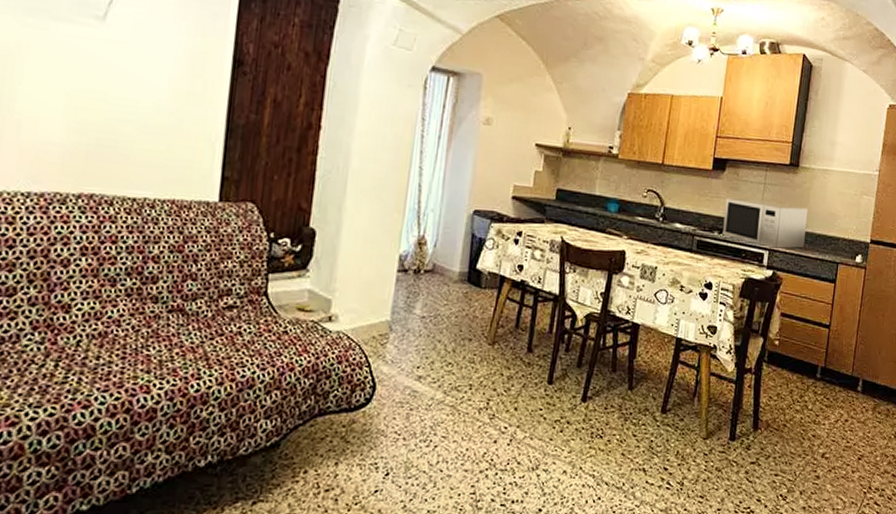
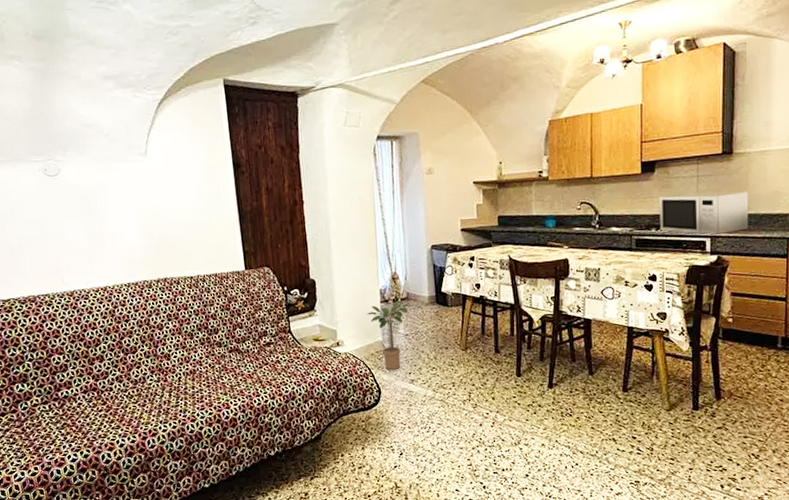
potted plant: none [377,271,439,362] -> present [367,299,414,371]

